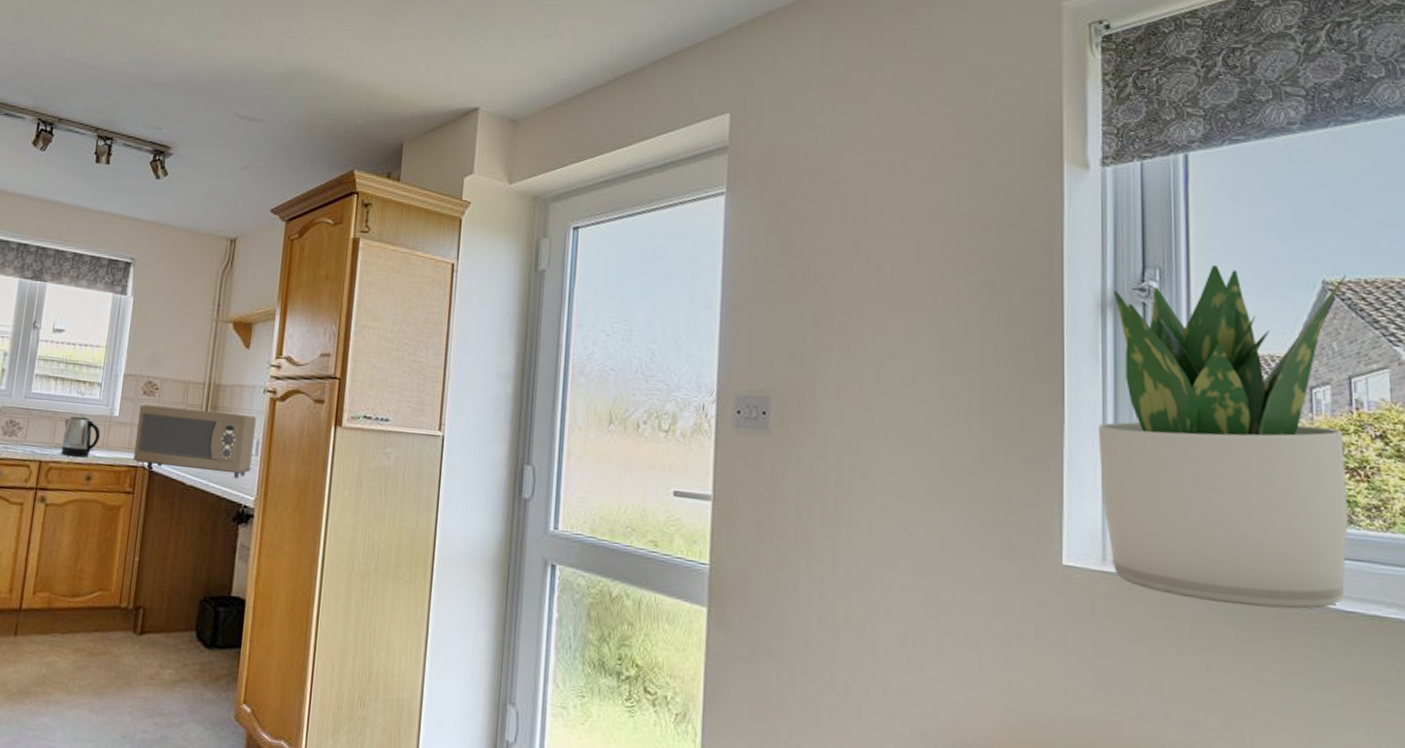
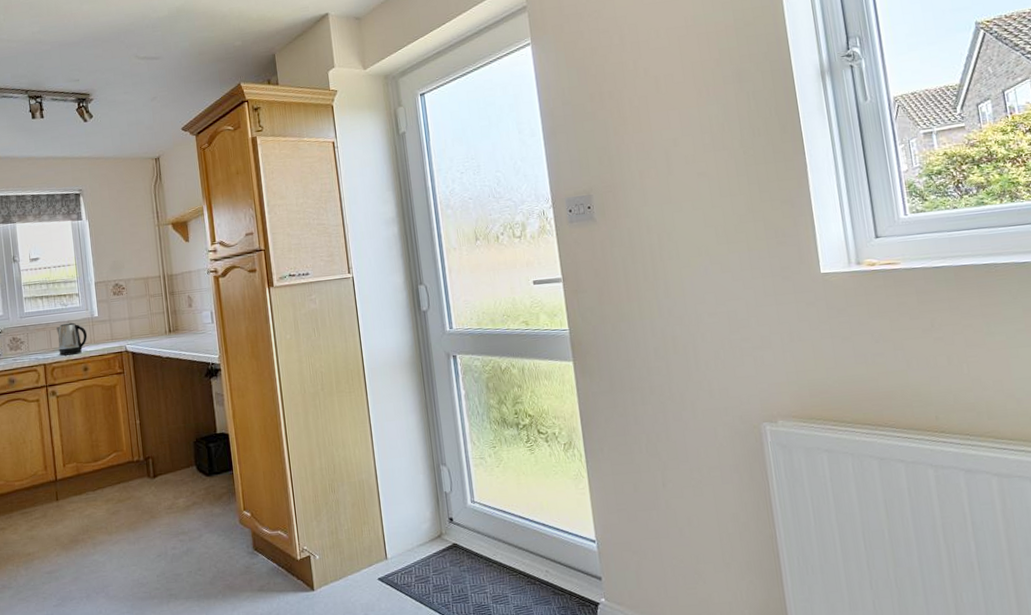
microwave: present [133,404,256,479] -> none [113,293,211,352]
planter: present [1097,265,1349,609] -> none [829,14,1018,278]

